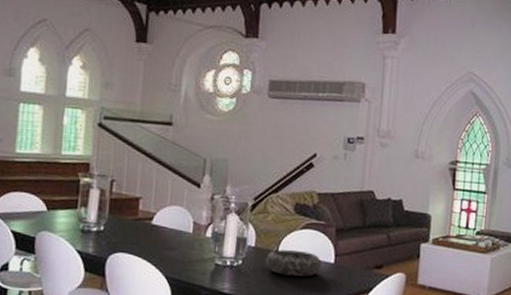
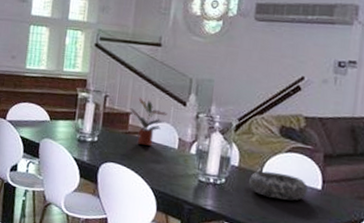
potted plant: none [139,180,181,232] -> present [130,97,168,146]

